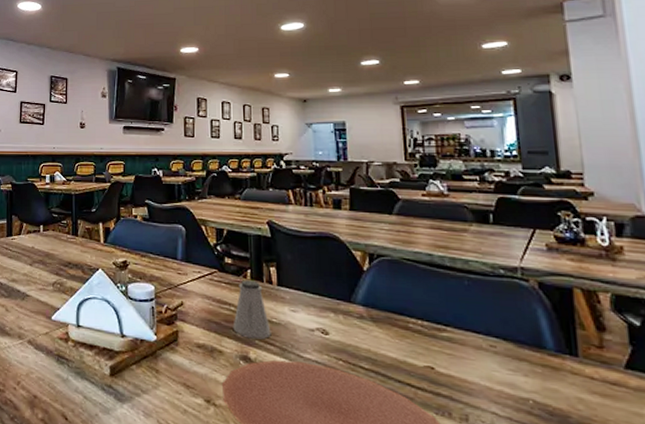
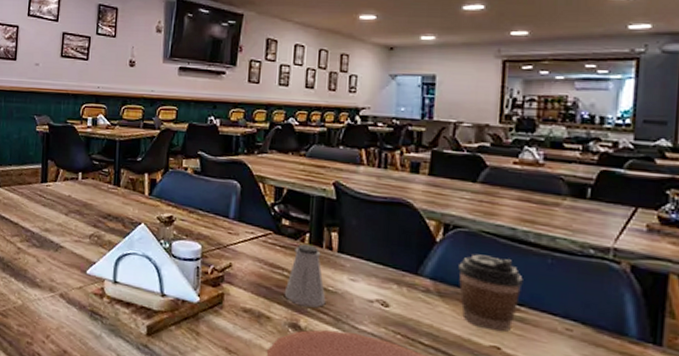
coffee cup: none [386,280,446,352] -> present [458,254,523,332]

